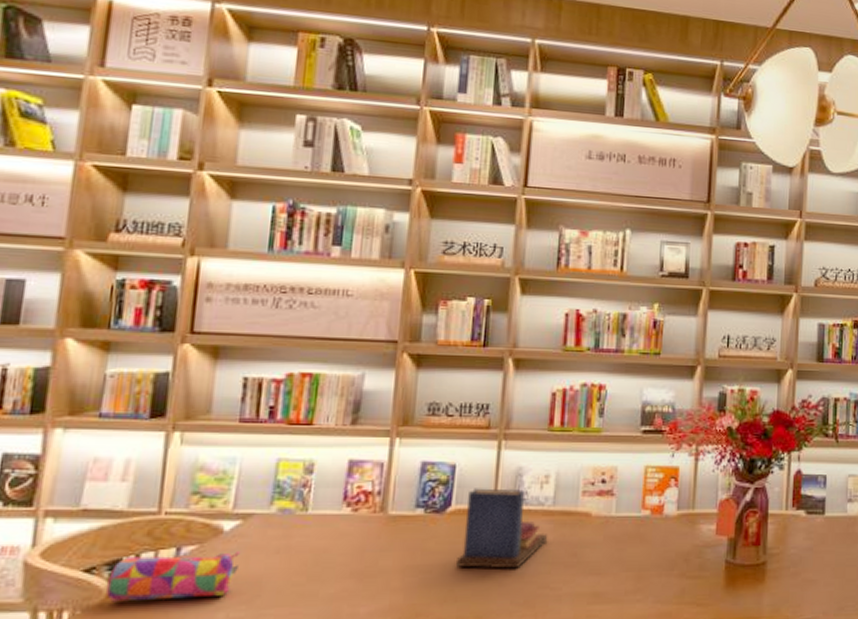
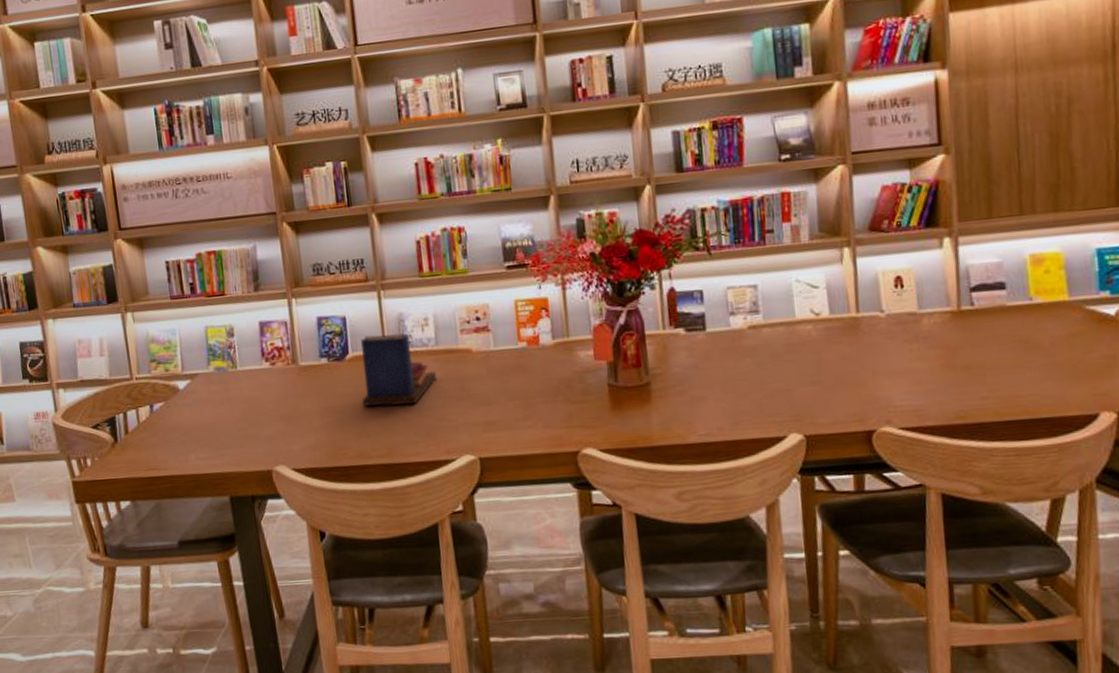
pencil case: present [105,552,240,602] -> none [109,405,197,450]

